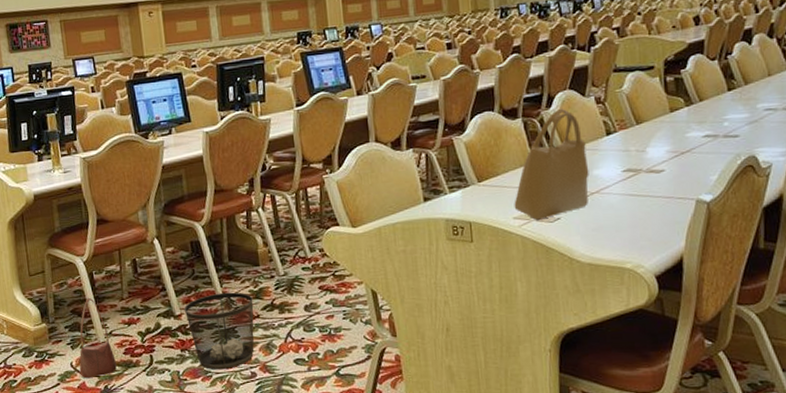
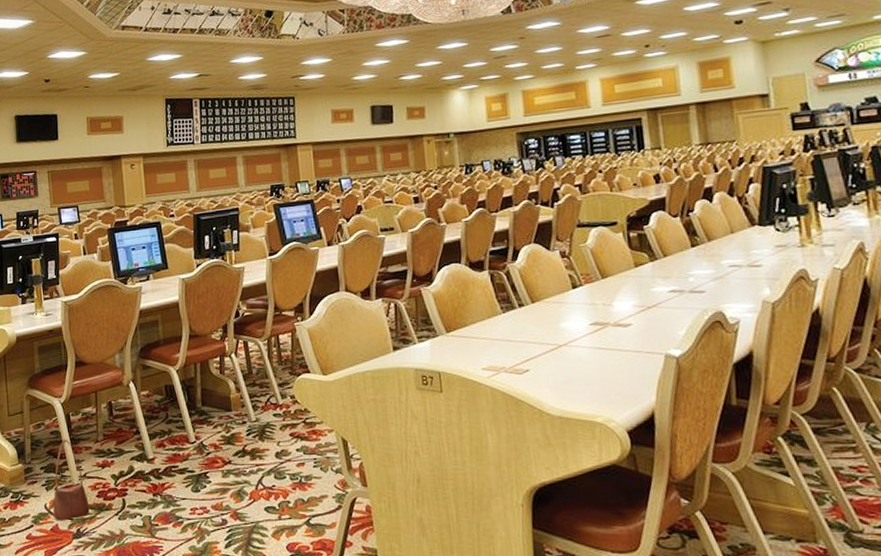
waste bin: present [184,292,255,369] -> none [157,437,226,515]
handbag: present [514,108,589,220] -> none [482,261,557,371]

